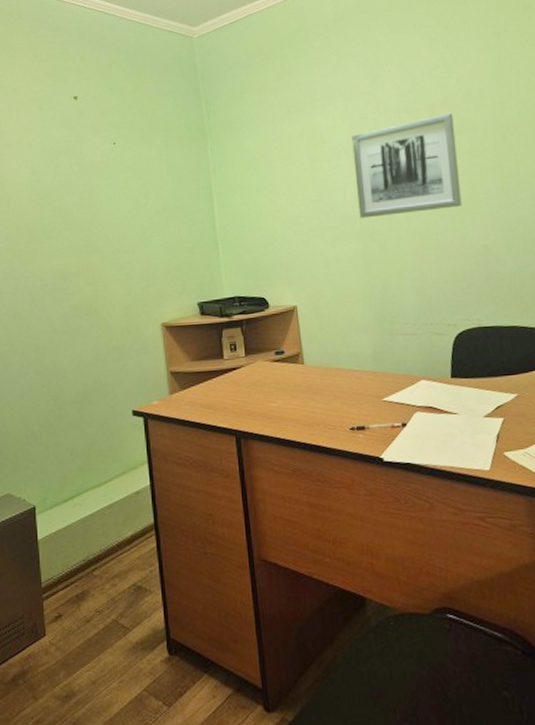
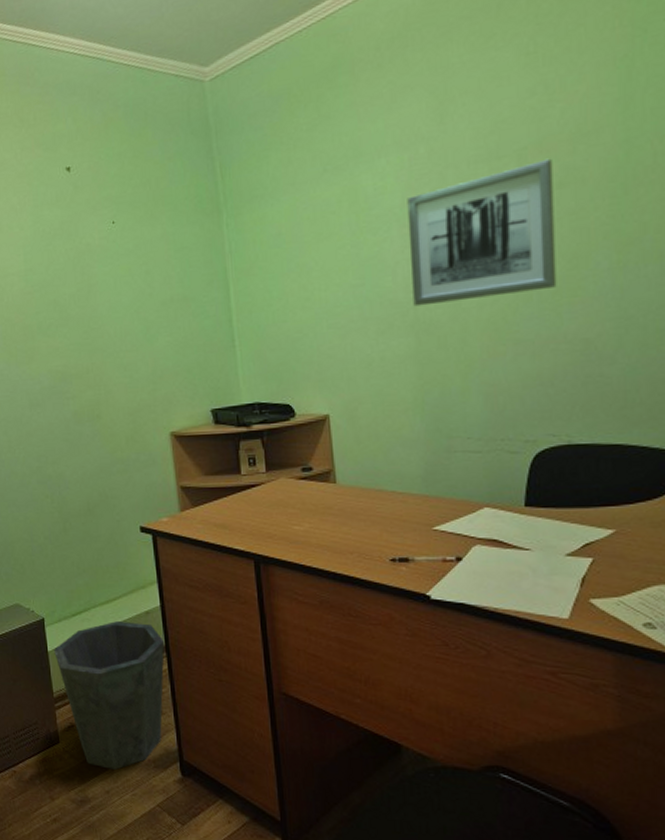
waste bin: none [44,503,154,657] -> present [54,621,165,770]

